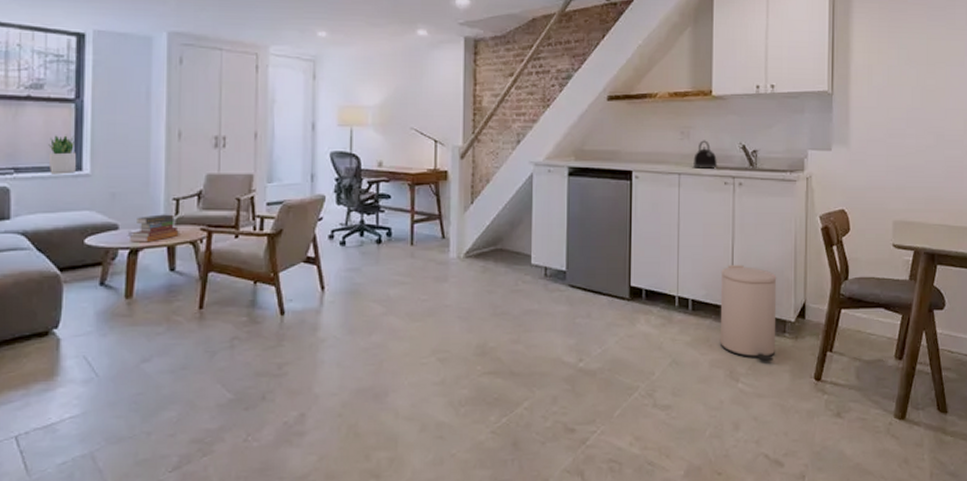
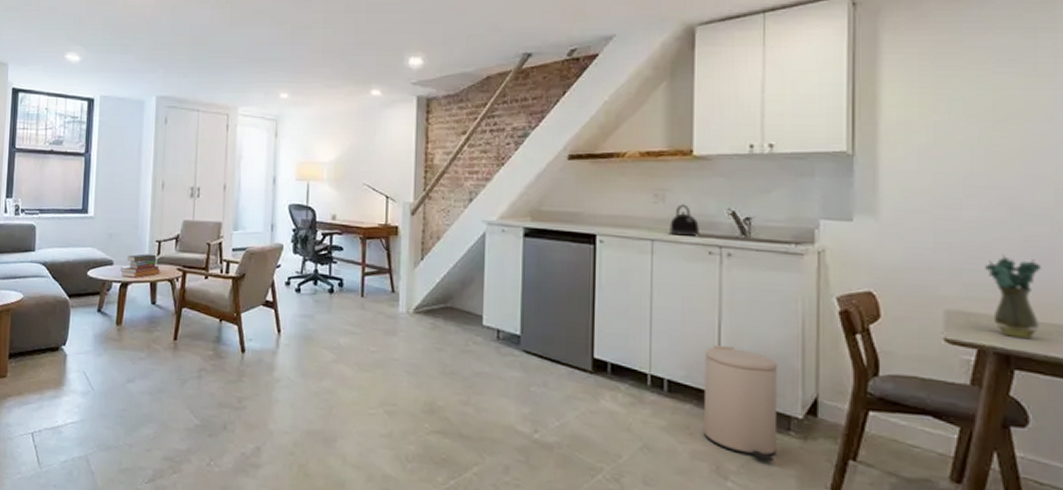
planter: present [48,134,77,175] -> none [64,182,85,216]
vase: none [920,173,955,240] -> present [985,254,1041,339]

